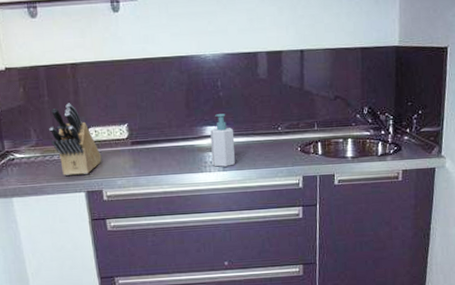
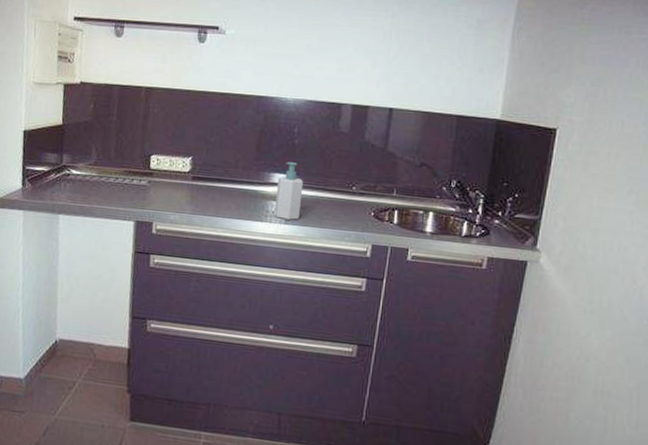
knife block: present [49,103,102,176] -> none [110,126,159,203]

